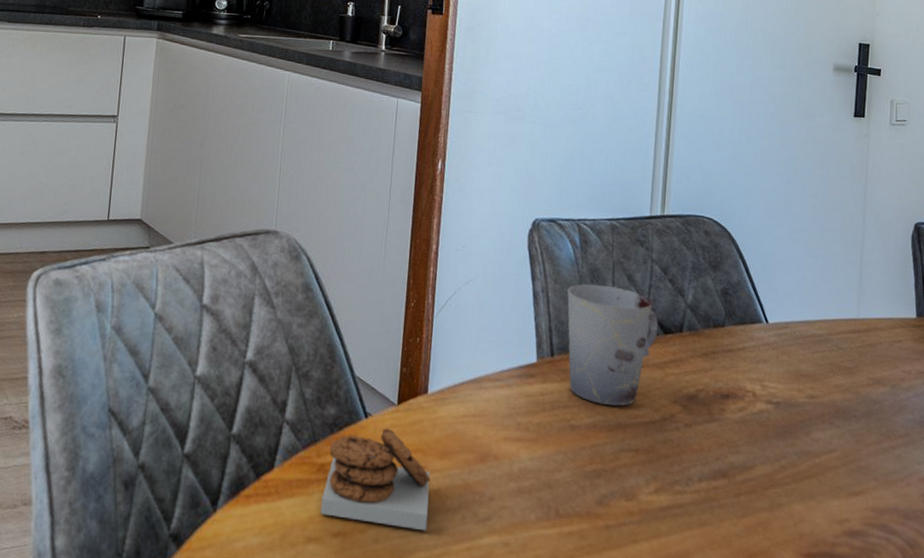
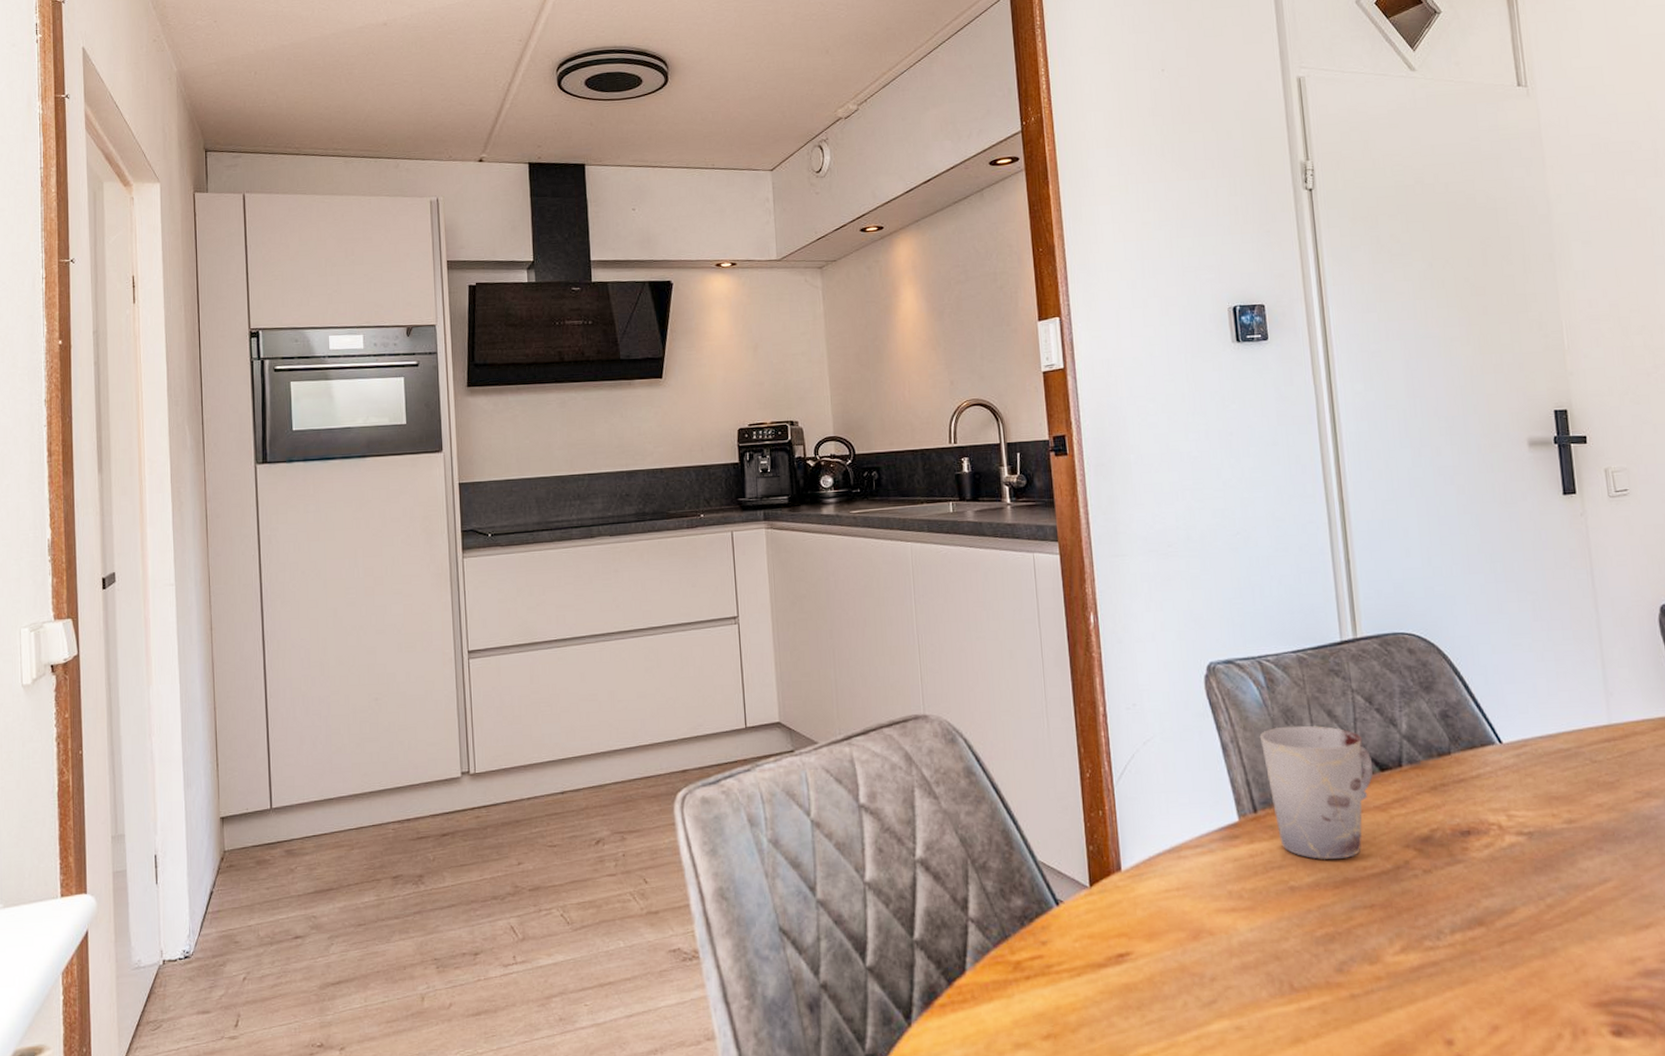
cookie: present [320,428,431,531] -> none [1023,914,1146,1024]

